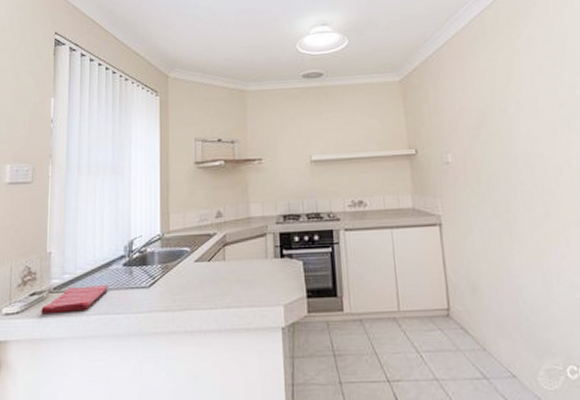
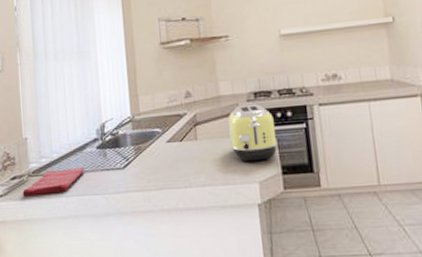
toaster: none [256,226,304,285] -> present [228,104,278,162]

